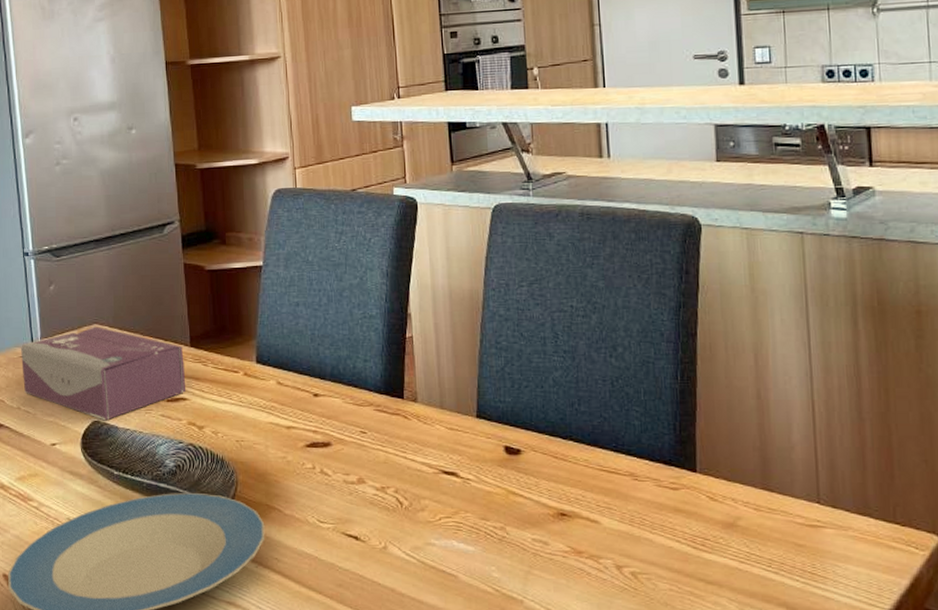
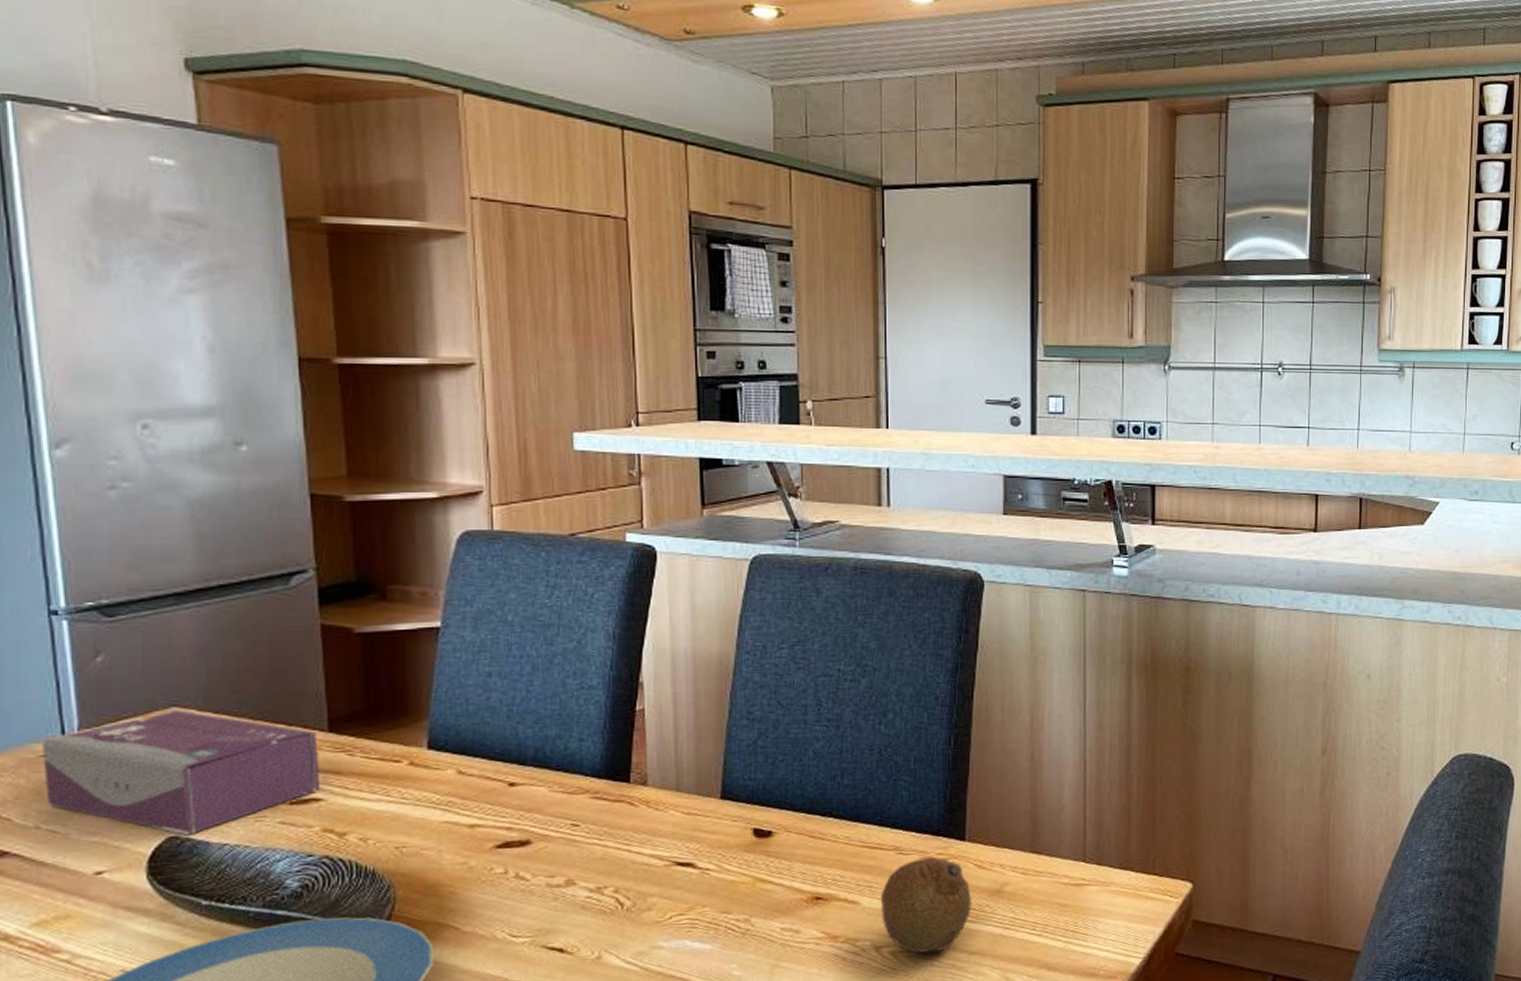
fruit: none [620,485,706,577] -> present [881,856,971,953]

